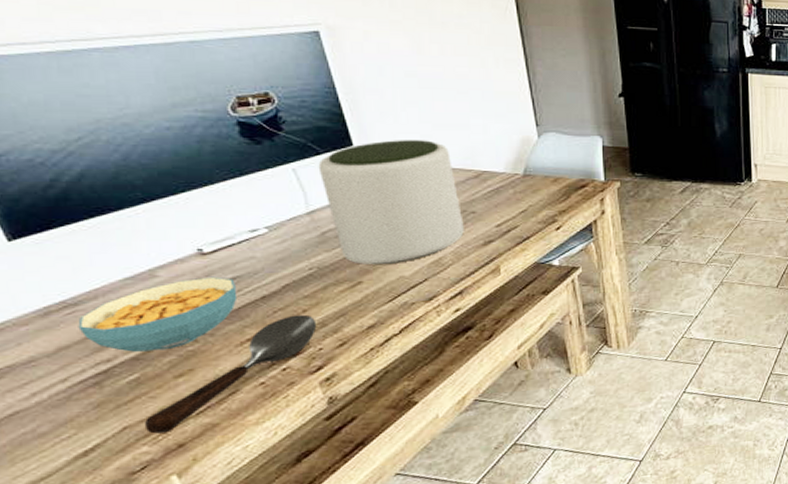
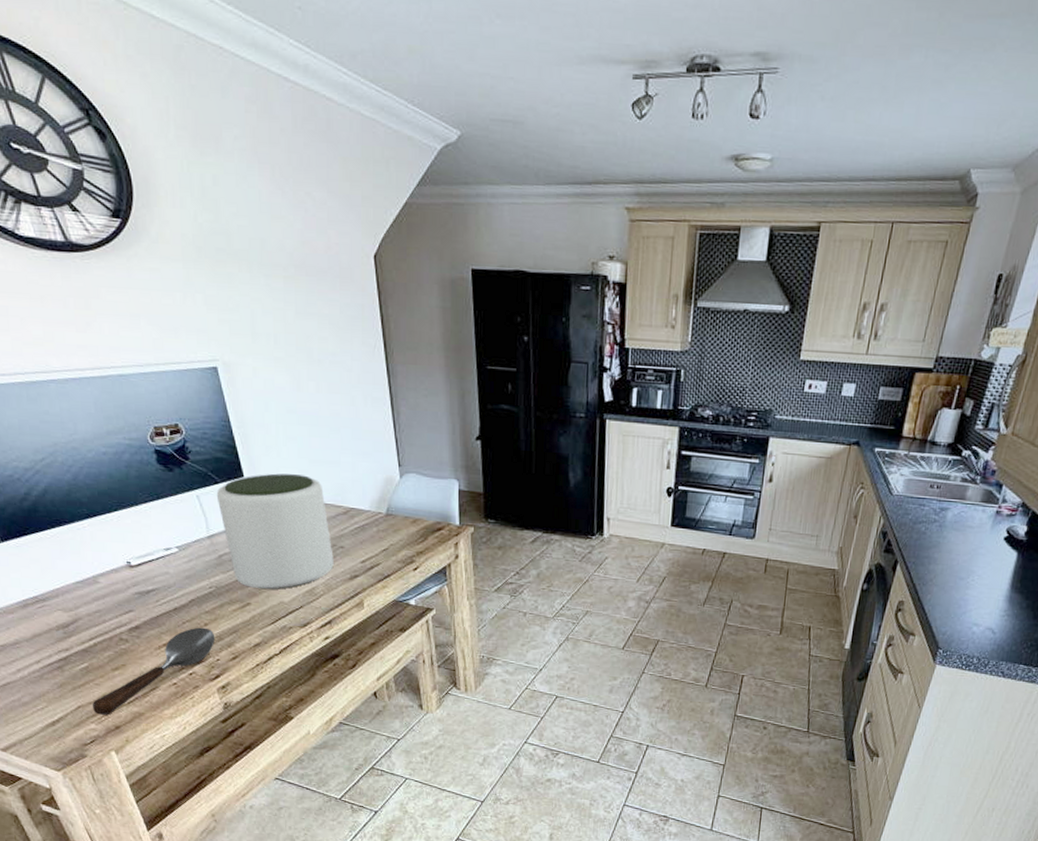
cereal bowl: present [78,276,238,352] -> none [46,586,156,646]

